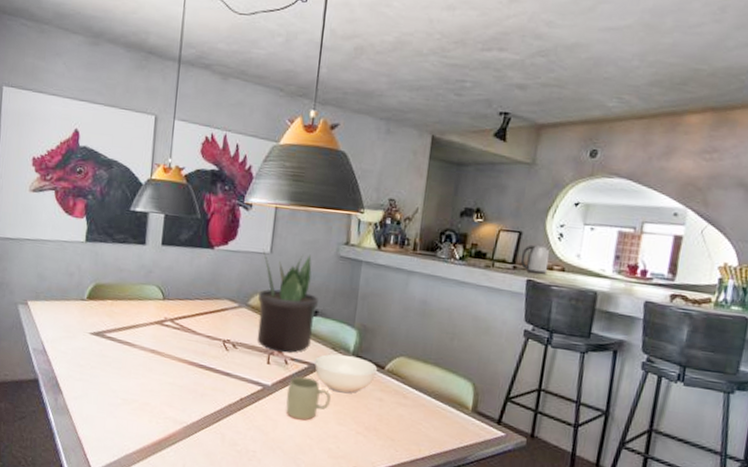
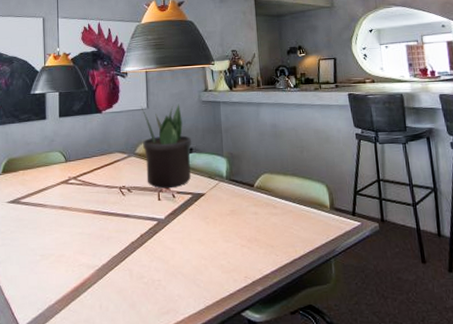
mug: present [286,376,331,421] -> none [178,205,215,244]
bowl: present [314,354,378,394] -> none [196,180,249,214]
kettle: present [520,244,549,275] -> none [339,65,362,89]

